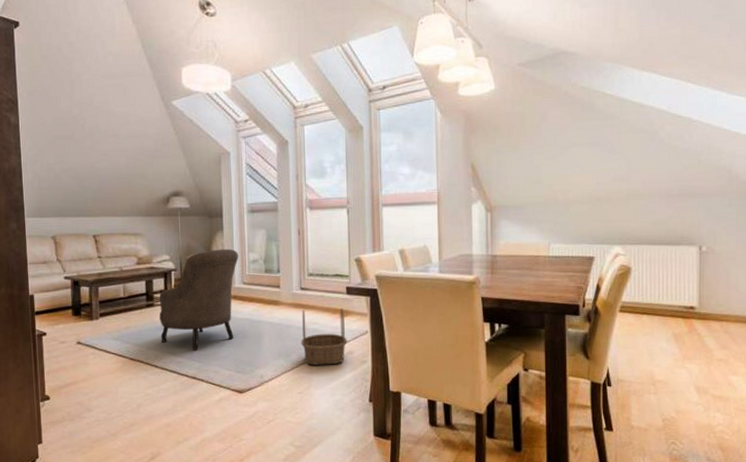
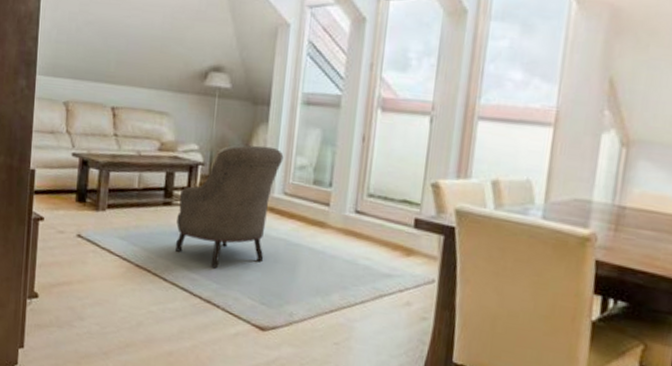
basket: present [301,308,347,365] -> none [346,238,408,316]

